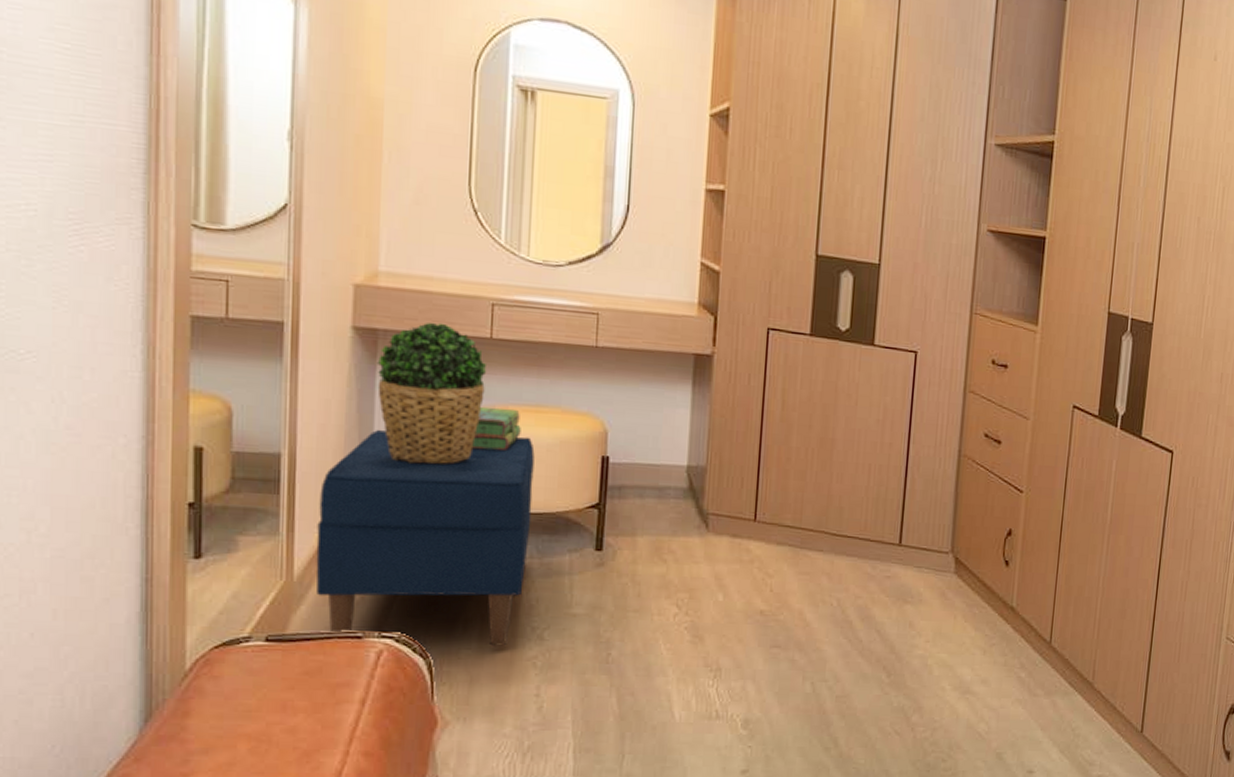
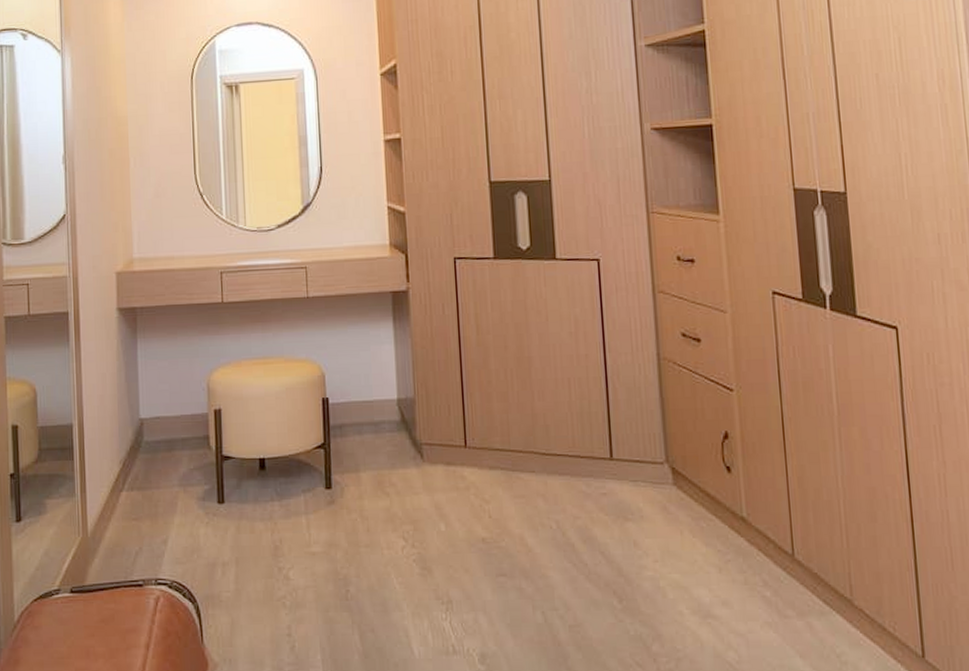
bench: present [315,429,535,646] -> none [102,387,269,588]
potted plant: present [377,322,487,464] -> none [137,295,222,422]
stack of books: present [472,407,521,450] -> none [215,363,253,404]

